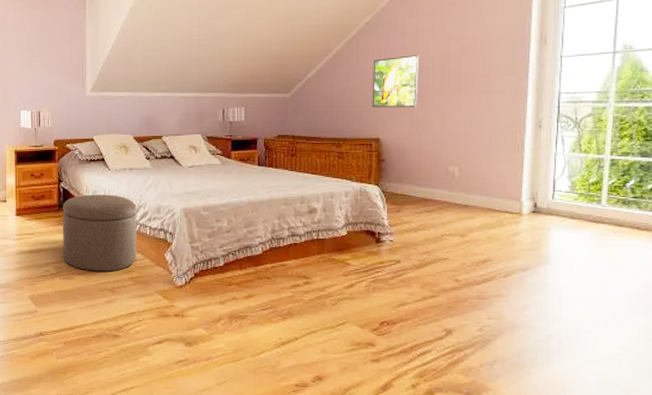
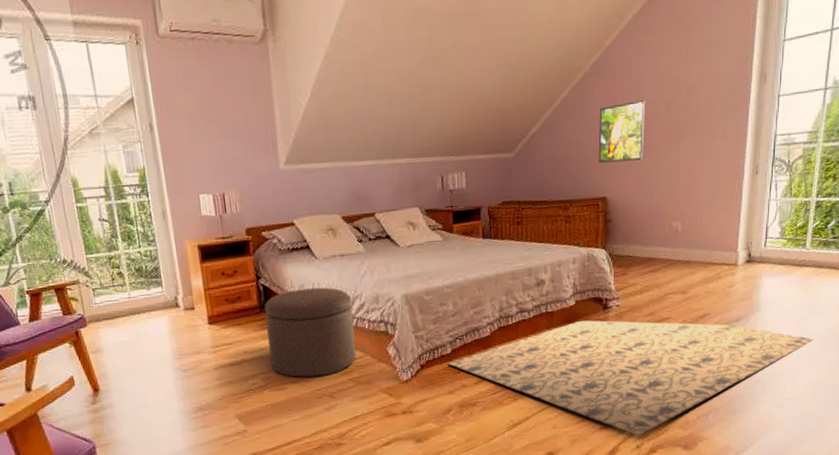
rug: none [220,251,617,375] -> present [448,320,814,436]

